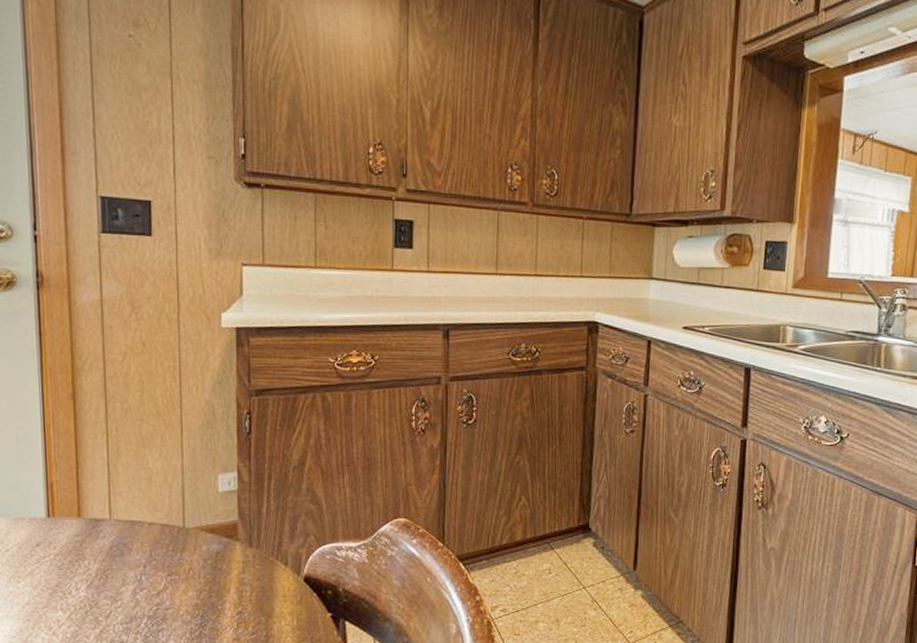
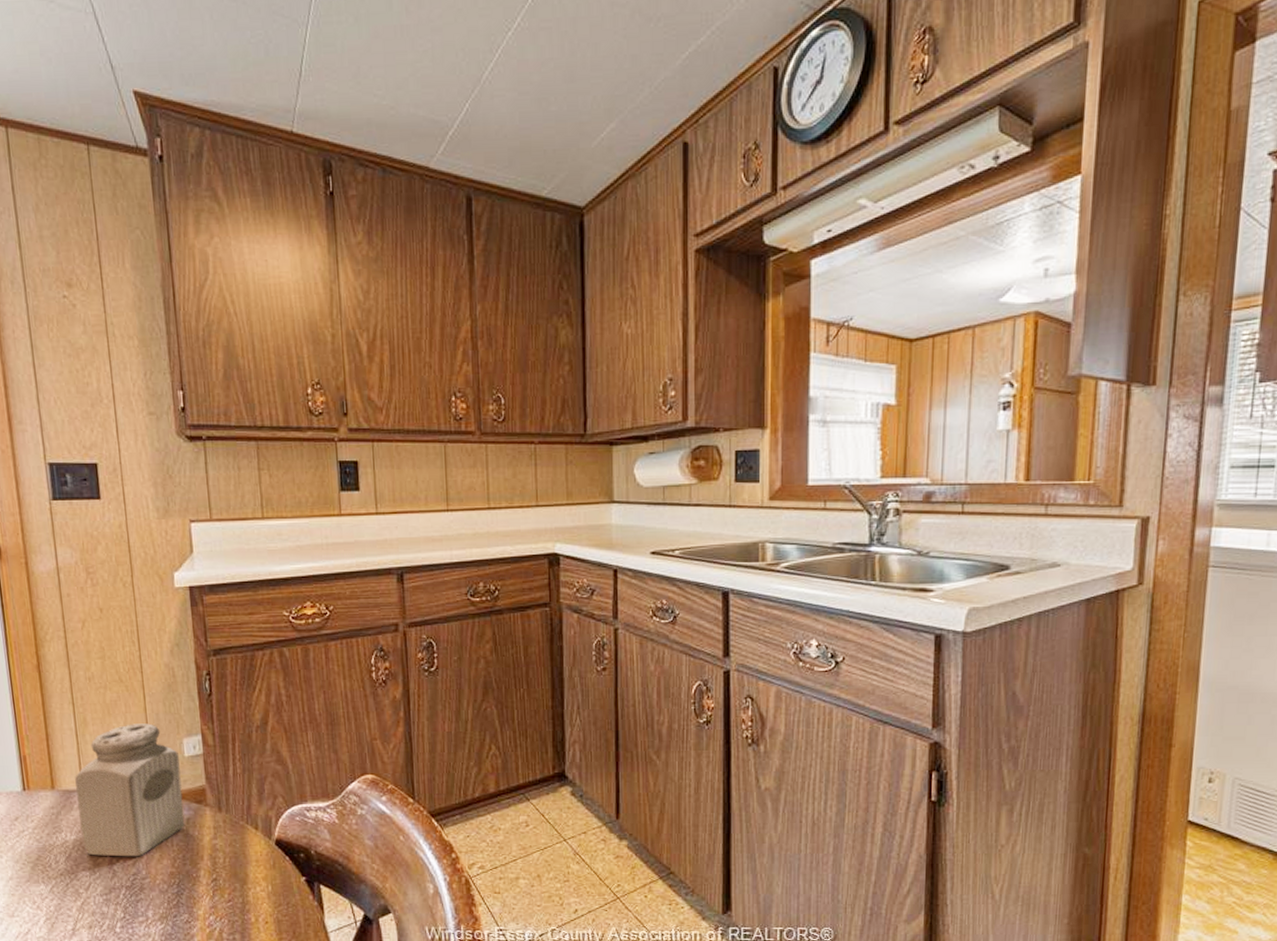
salt shaker: none [103,457,214,588] -> present [75,723,185,857]

